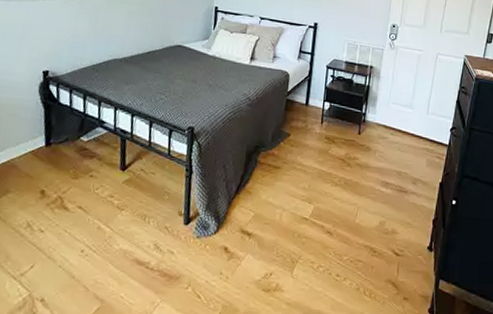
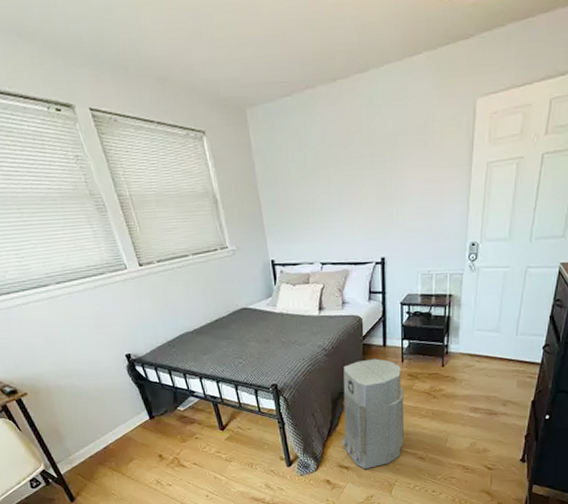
air purifier: none [249,115,320,239] -> present [342,358,405,470]

